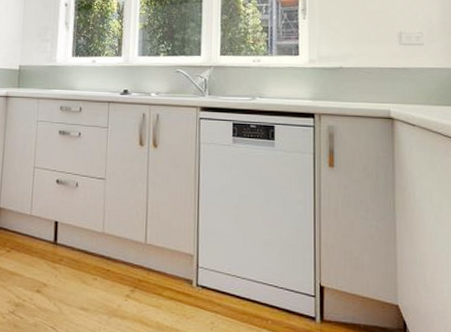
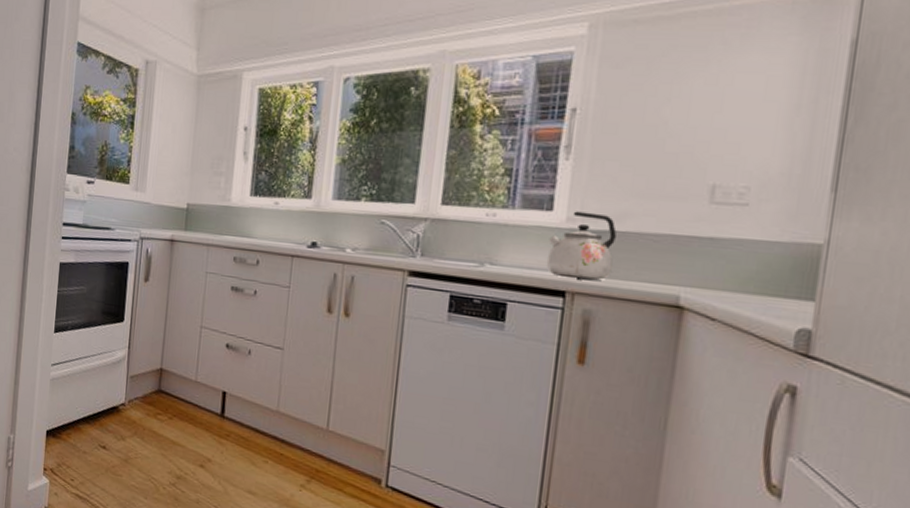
kettle: none [299,55,345,104] -> present [546,211,617,281]

